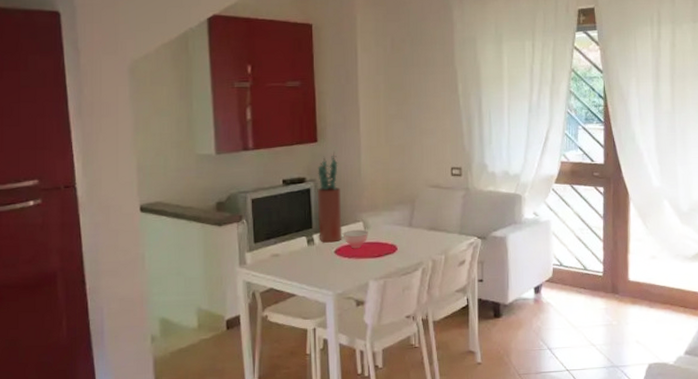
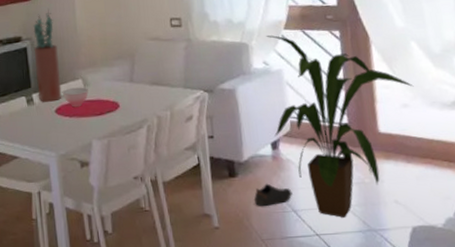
shoe: none [514,324,549,344] -> present [253,183,293,206]
house plant: none [538,188,662,355] -> present [266,35,414,218]

